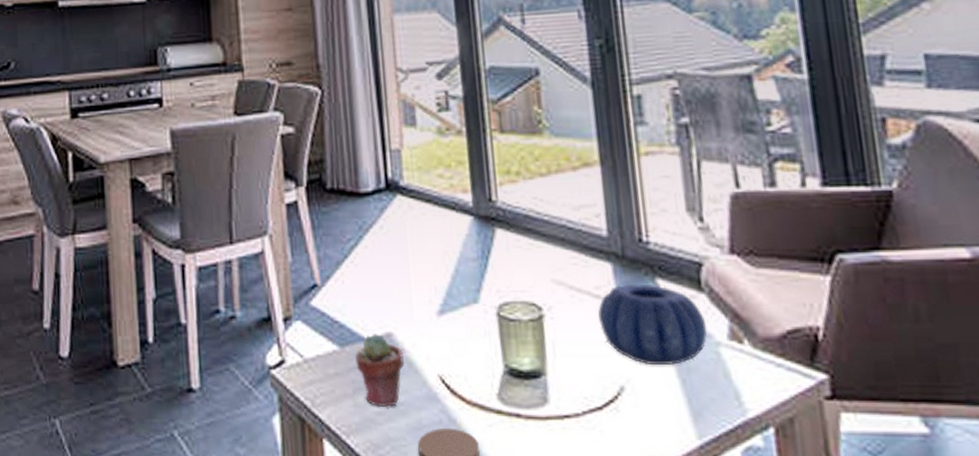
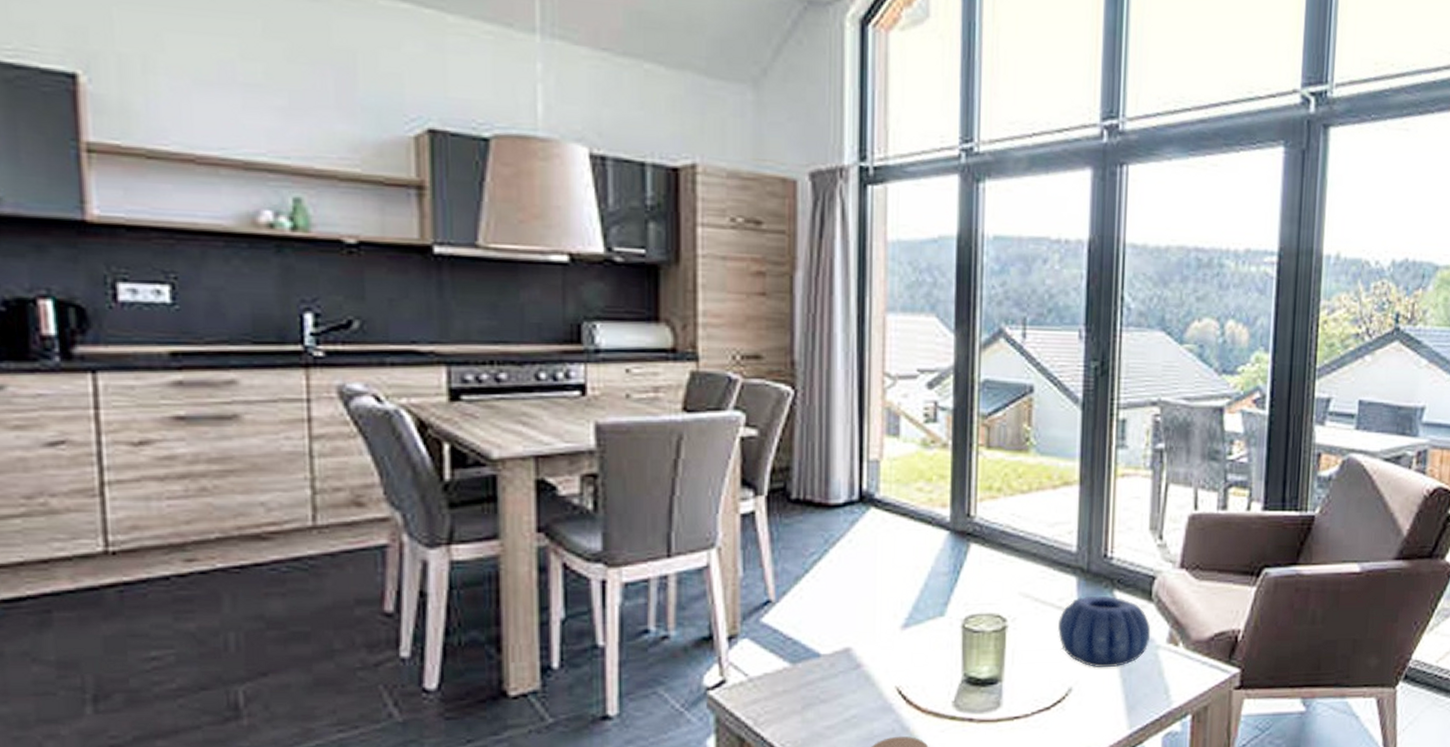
potted succulent: present [355,333,404,408] -> none [808,648,861,722]

